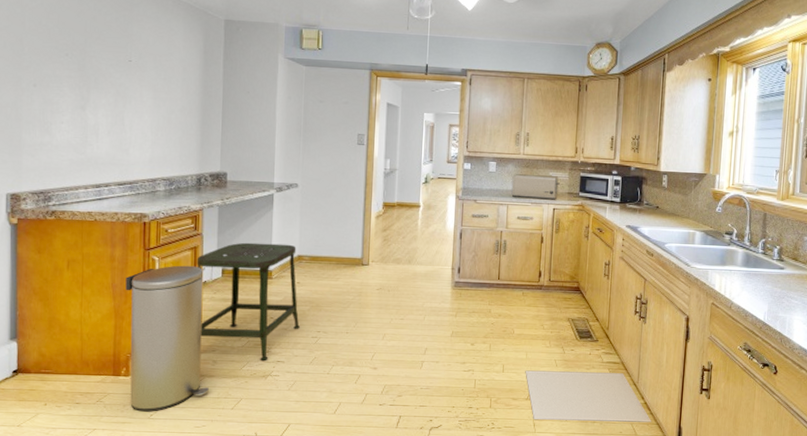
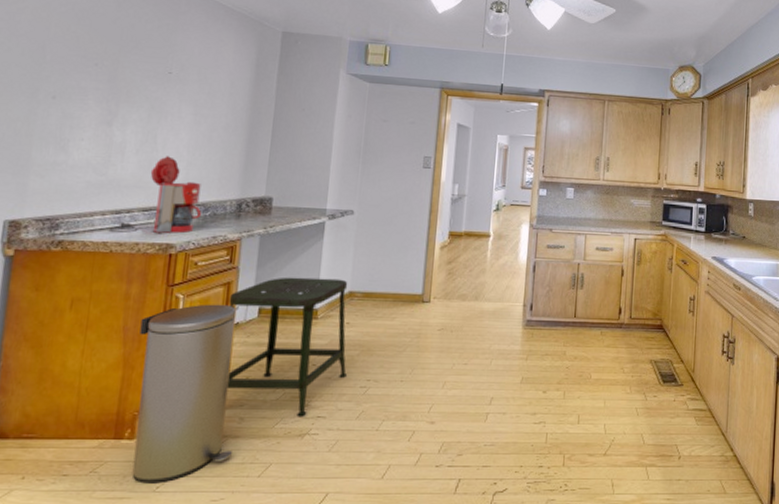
coffee maker: none [91,136,167,205] -> present [108,156,201,234]
toaster: present [511,173,560,200] -> none [590,200,642,229]
bath mat: present [525,370,652,422] -> none [603,421,743,480]

